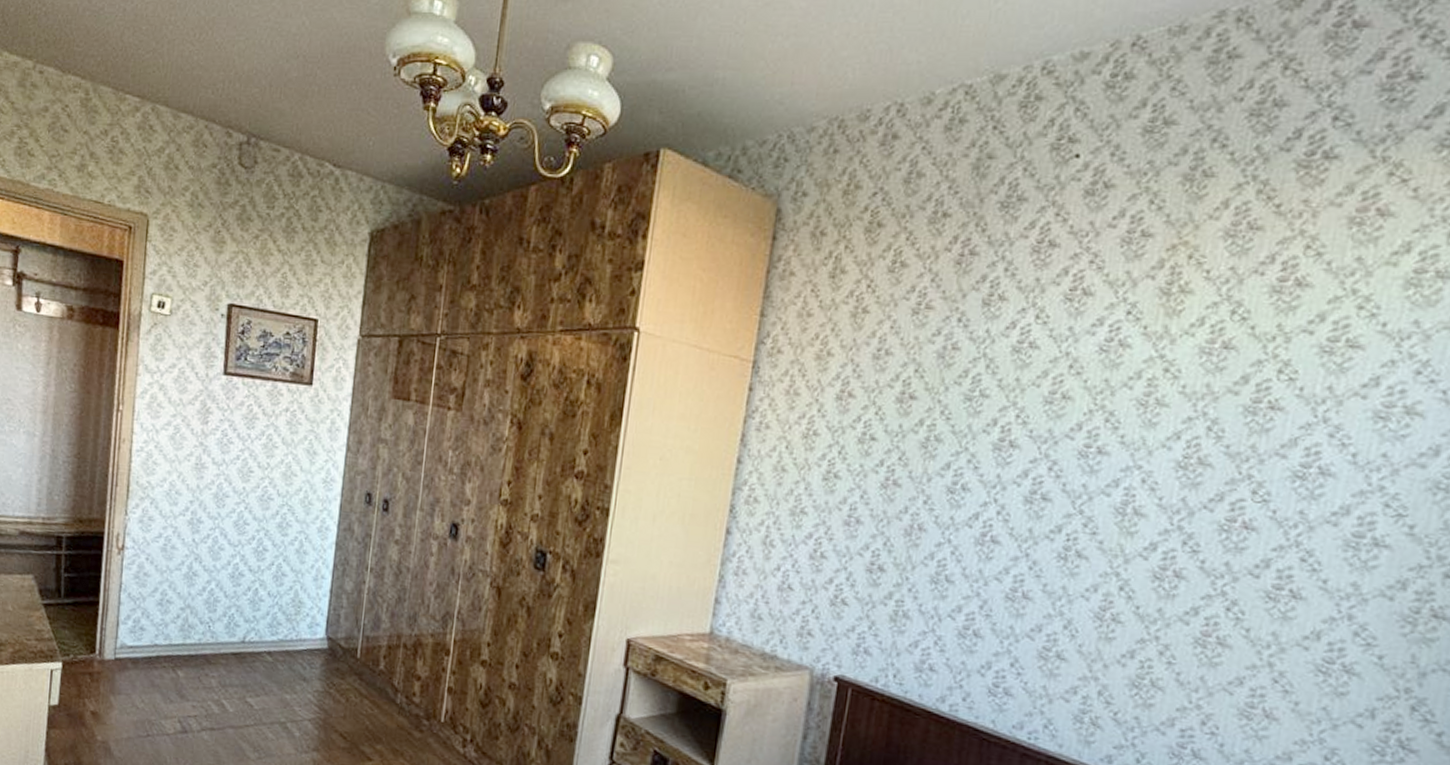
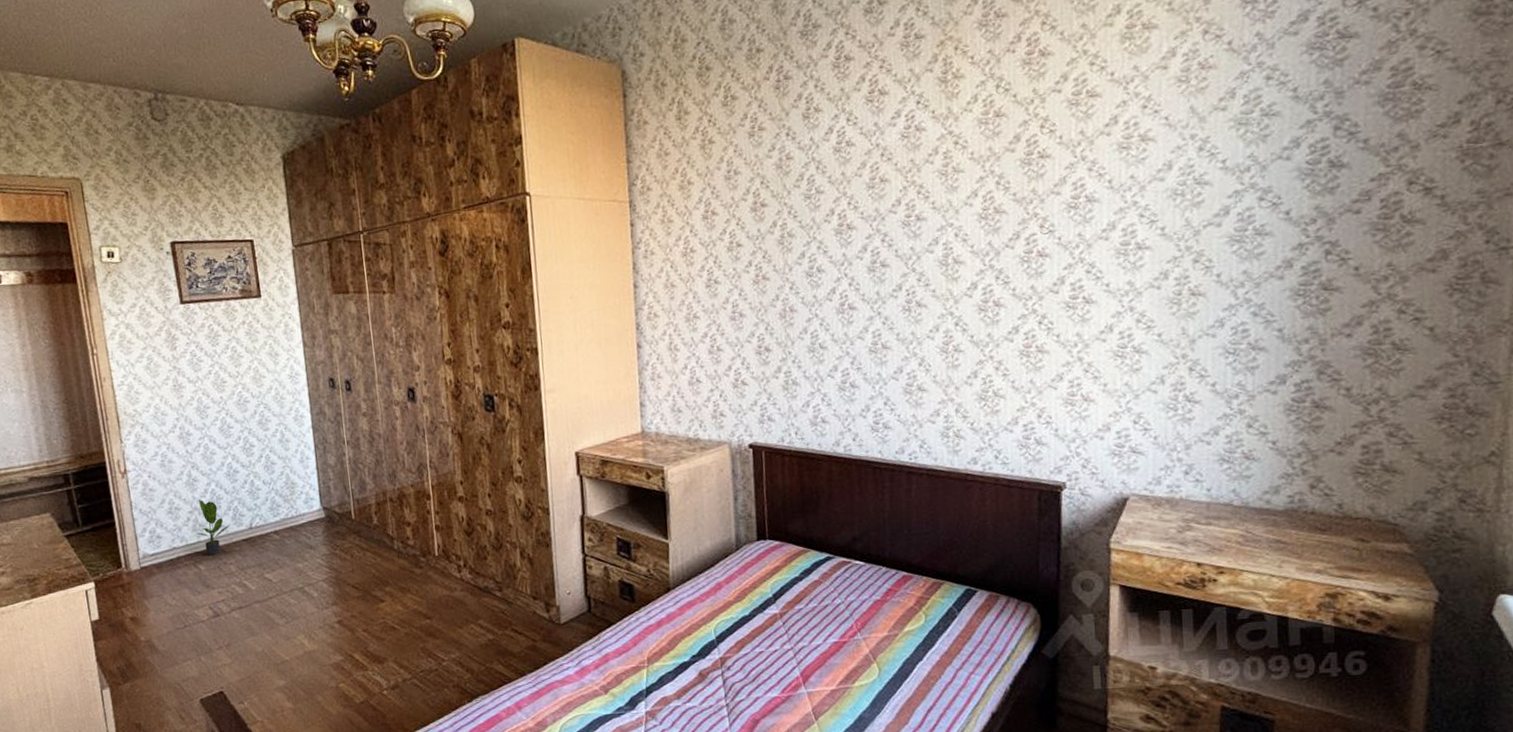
potted plant: none [183,597,222,663] -> present [197,500,230,556]

